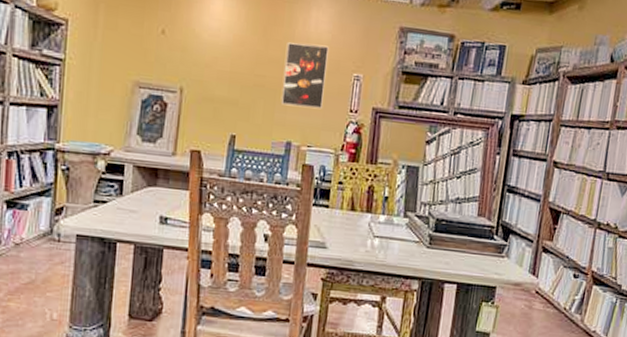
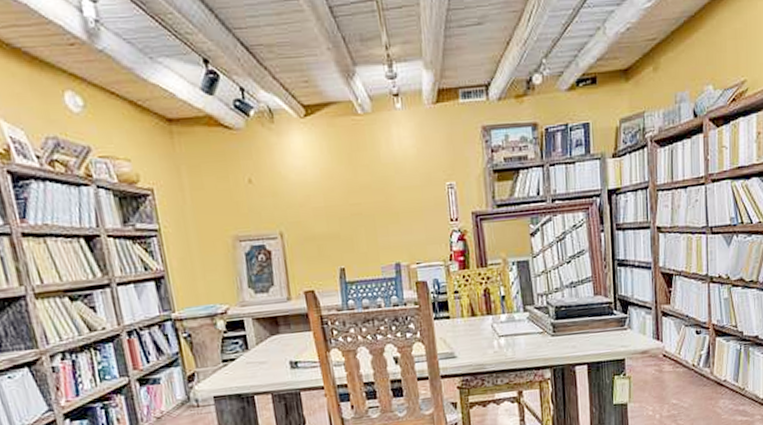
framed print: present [281,42,329,110] -> none [374,160,423,228]

